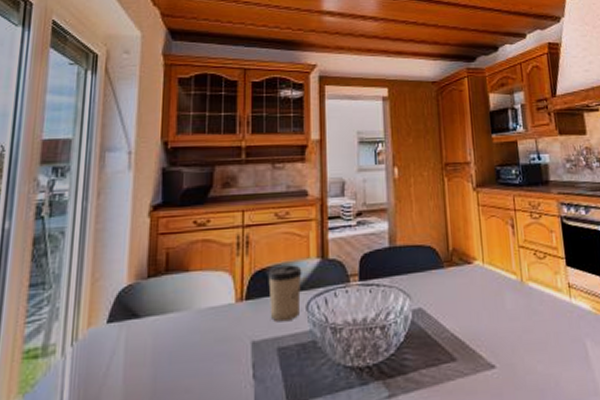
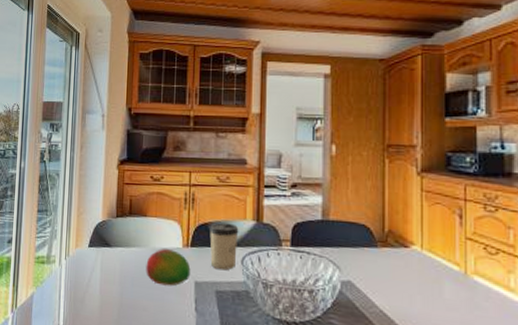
fruit: none [188,307,246,355] -> present [146,249,191,286]

